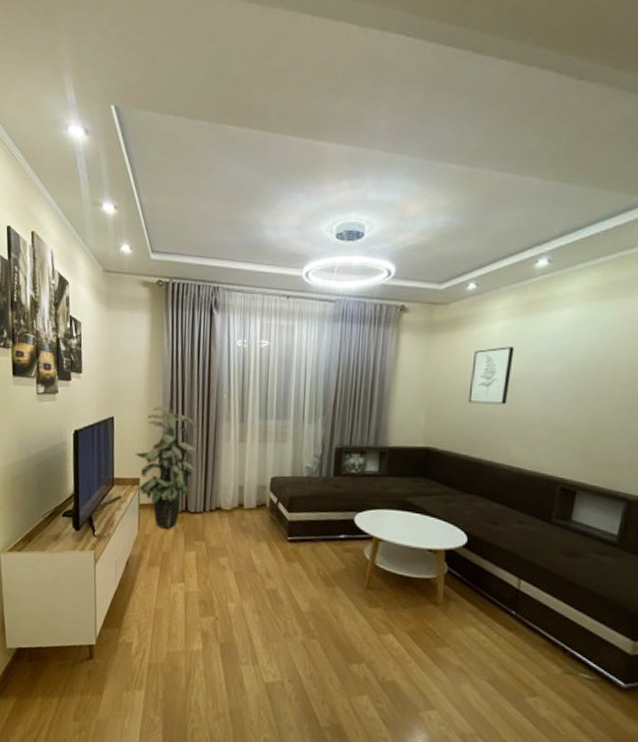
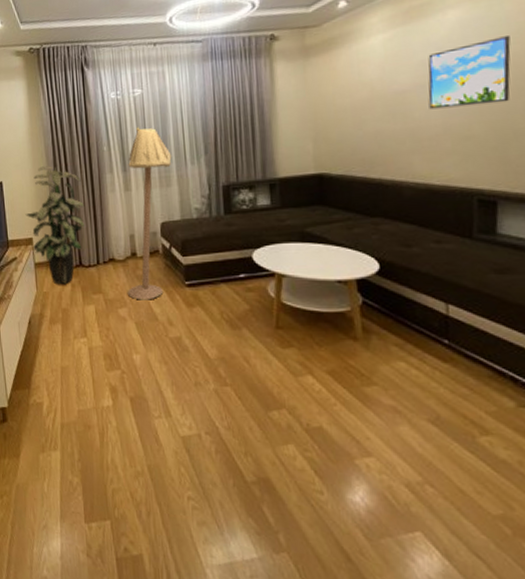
floor lamp: none [229,379,290,552] -> present [127,127,172,300]
wall art: present [468,346,514,405] -> none [355,58,400,123]
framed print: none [533,341,612,402] -> present [428,36,511,110]

